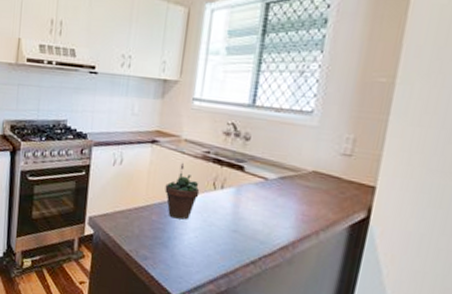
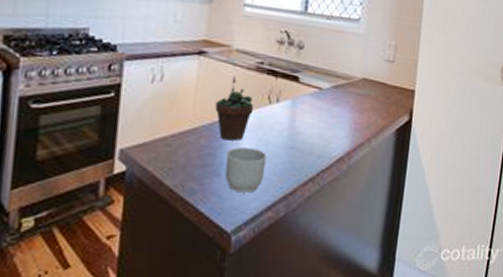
mug: none [172,225,210,266] -> present [225,147,267,193]

